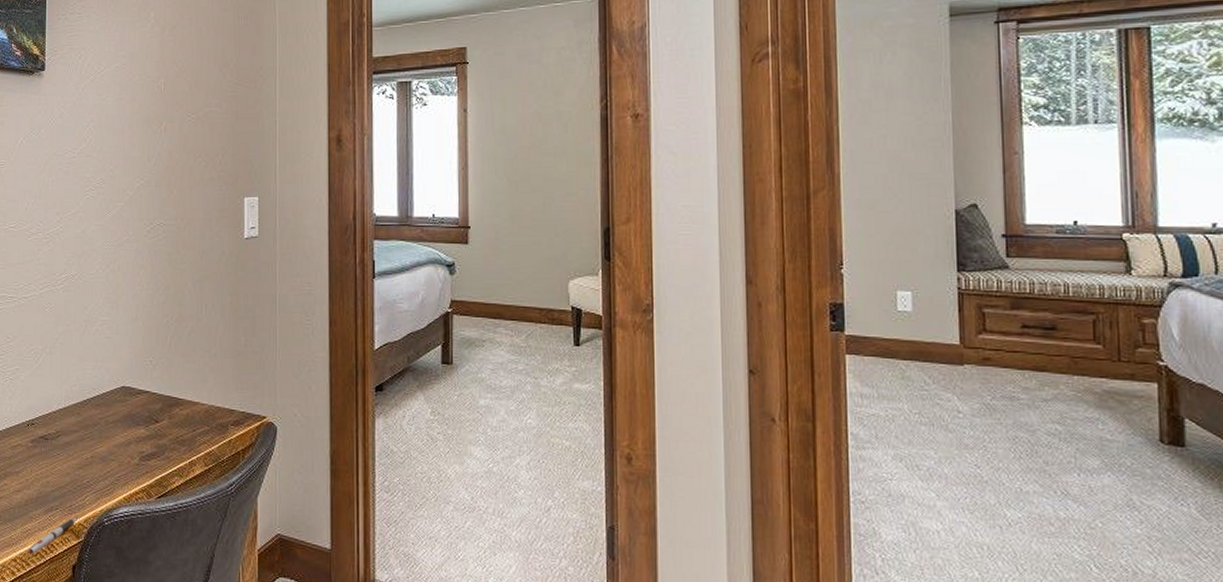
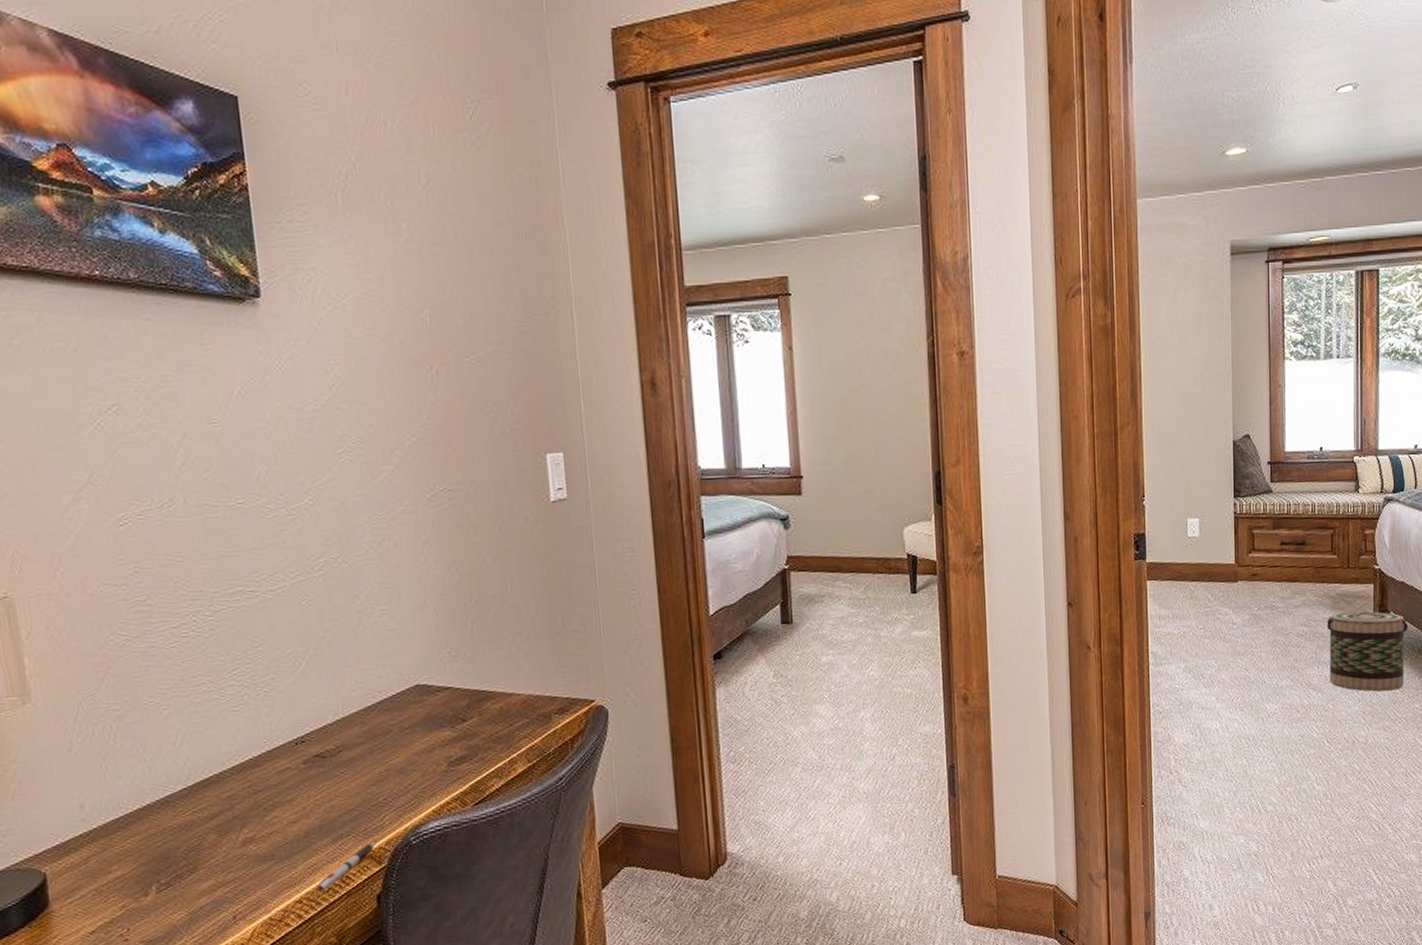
basket: none [1089,412,1214,516] -> present [1327,610,1408,692]

